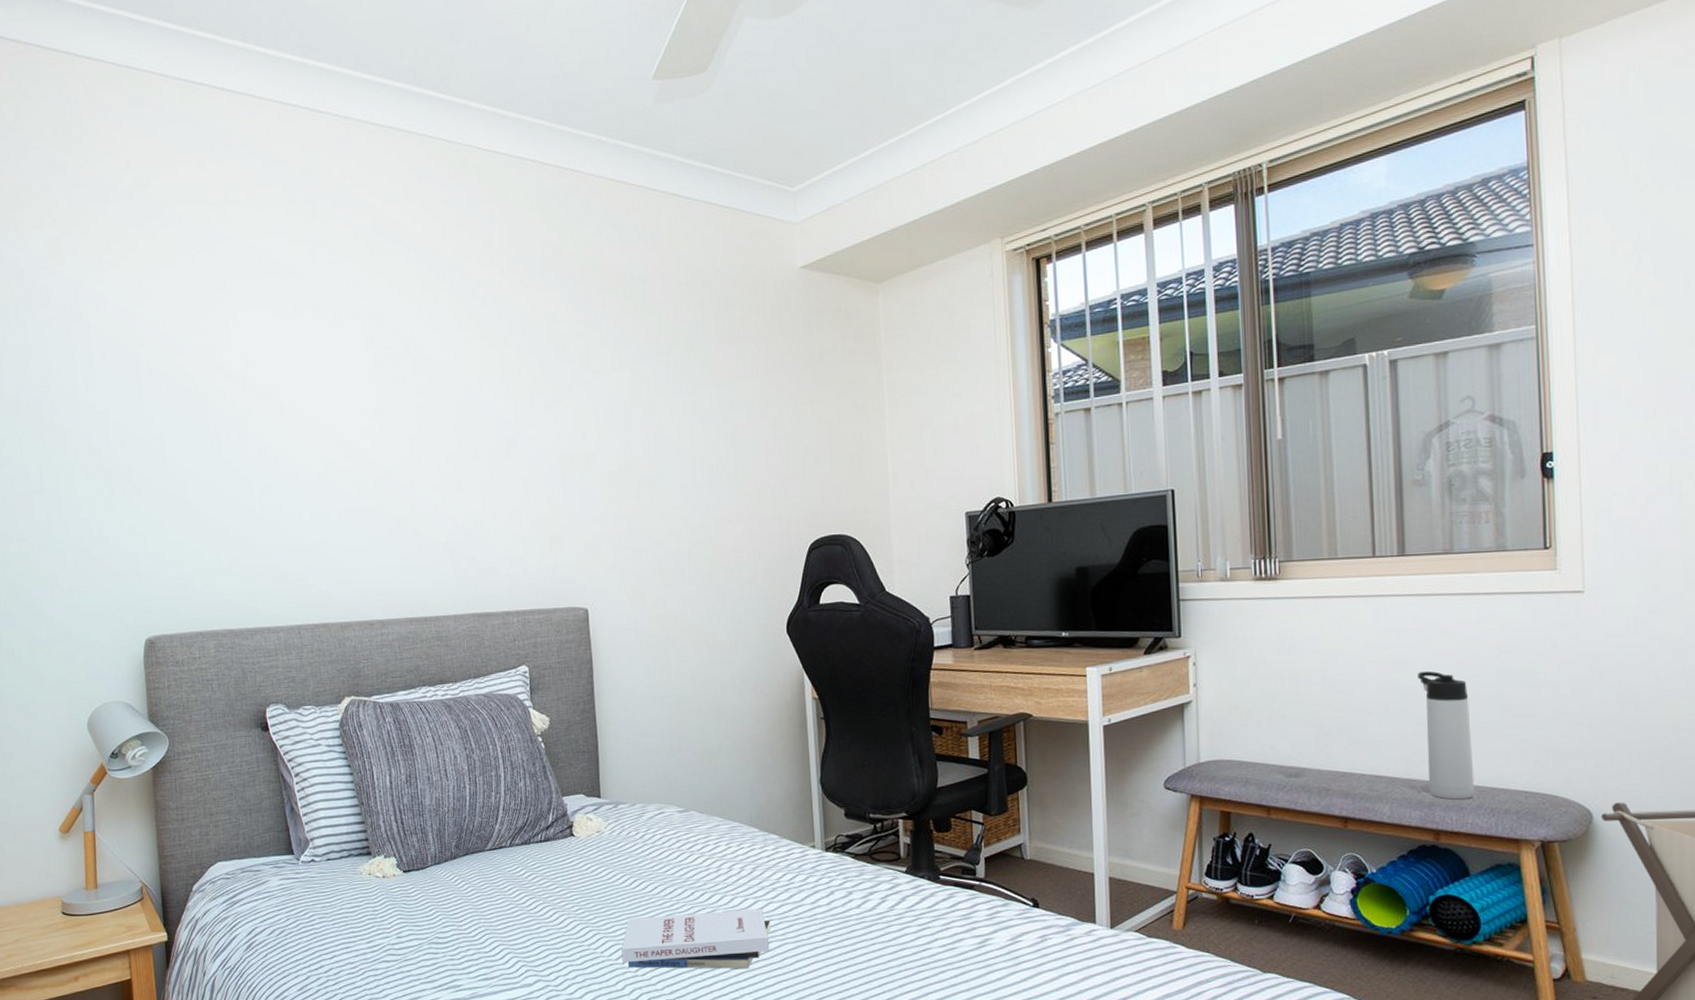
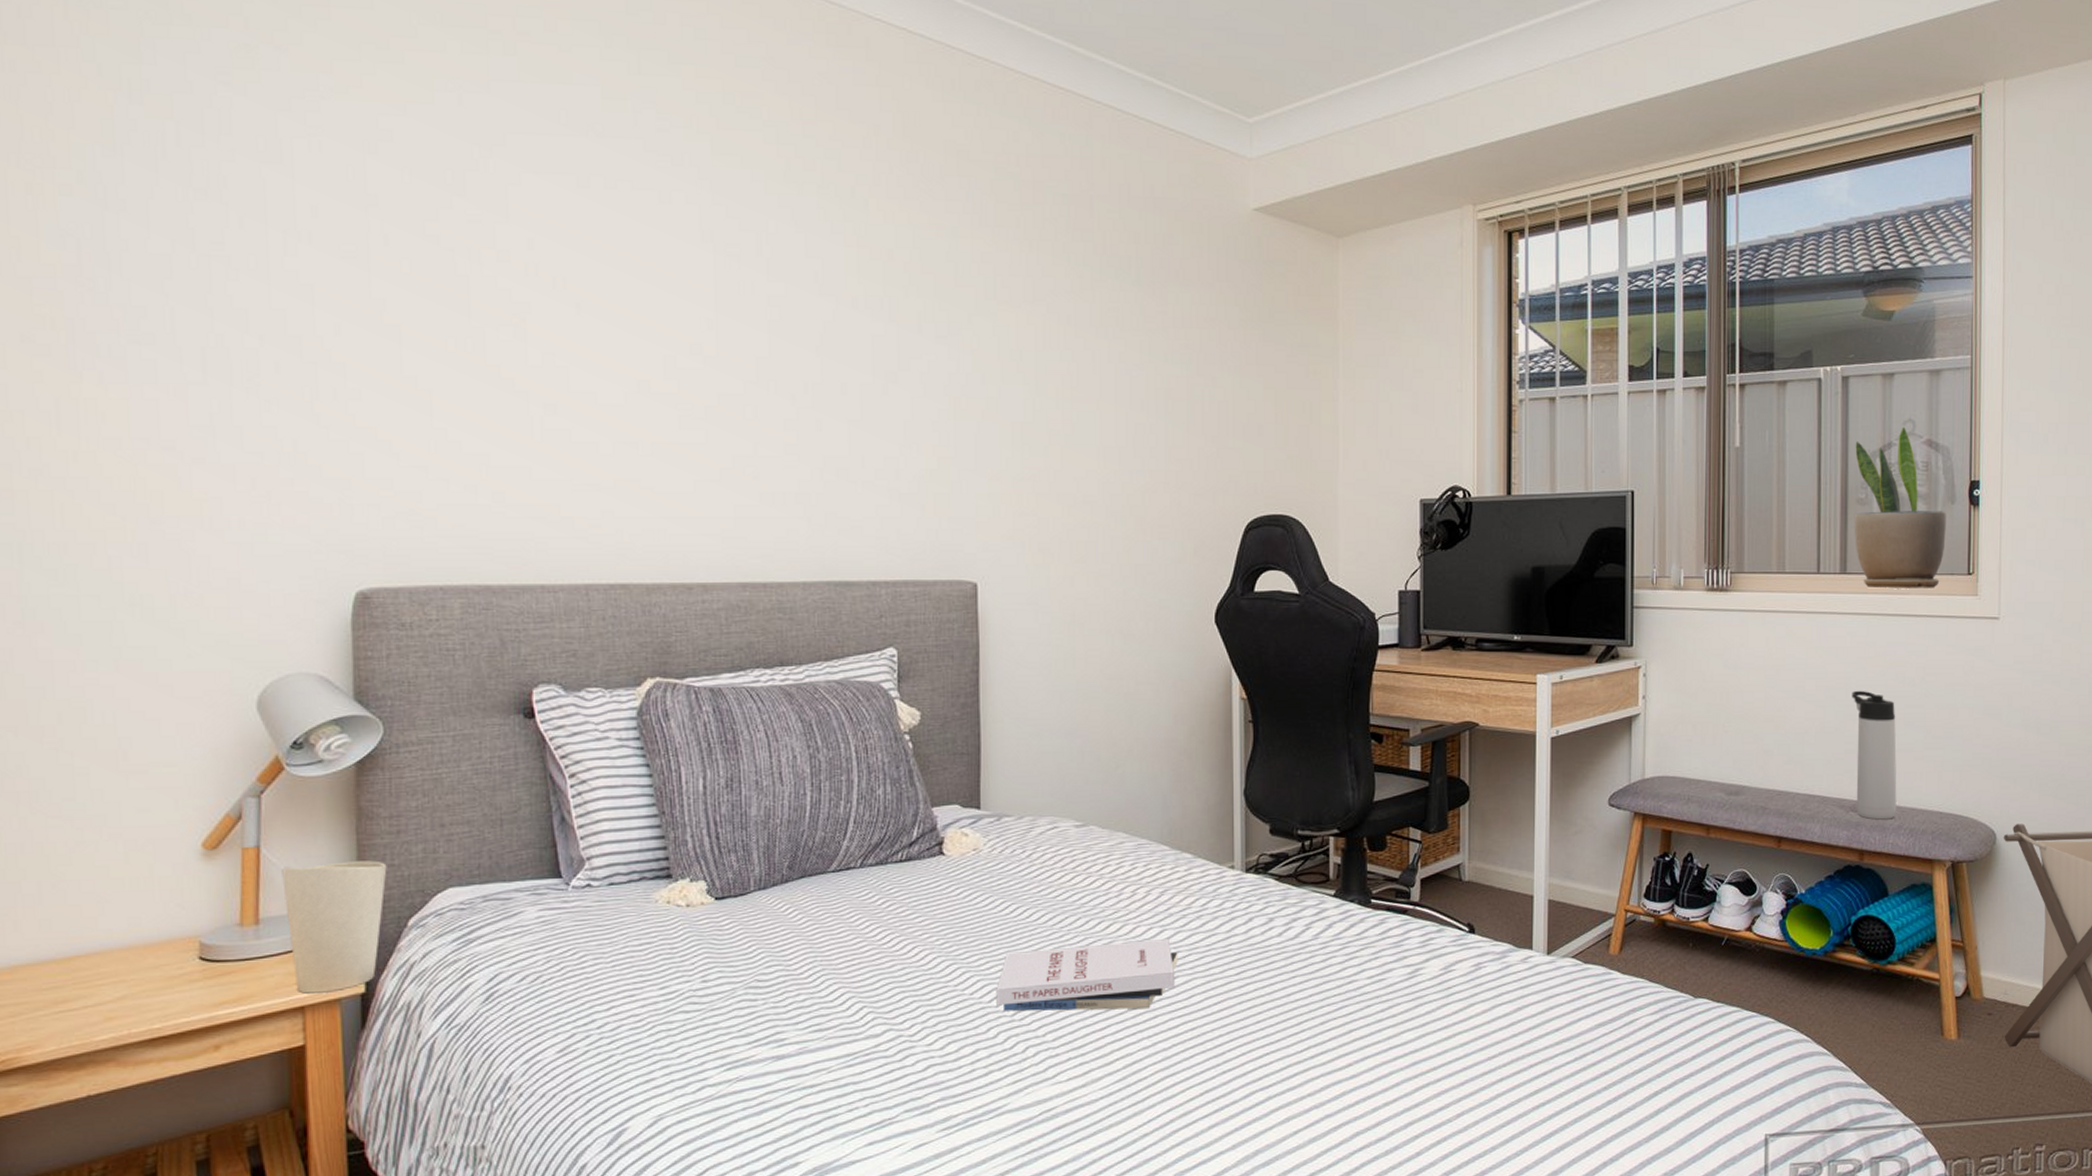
cup: none [109,841,177,941] -> present [282,860,387,994]
potted plant: none [1408,404,1516,569] -> present [1854,426,1946,589]

